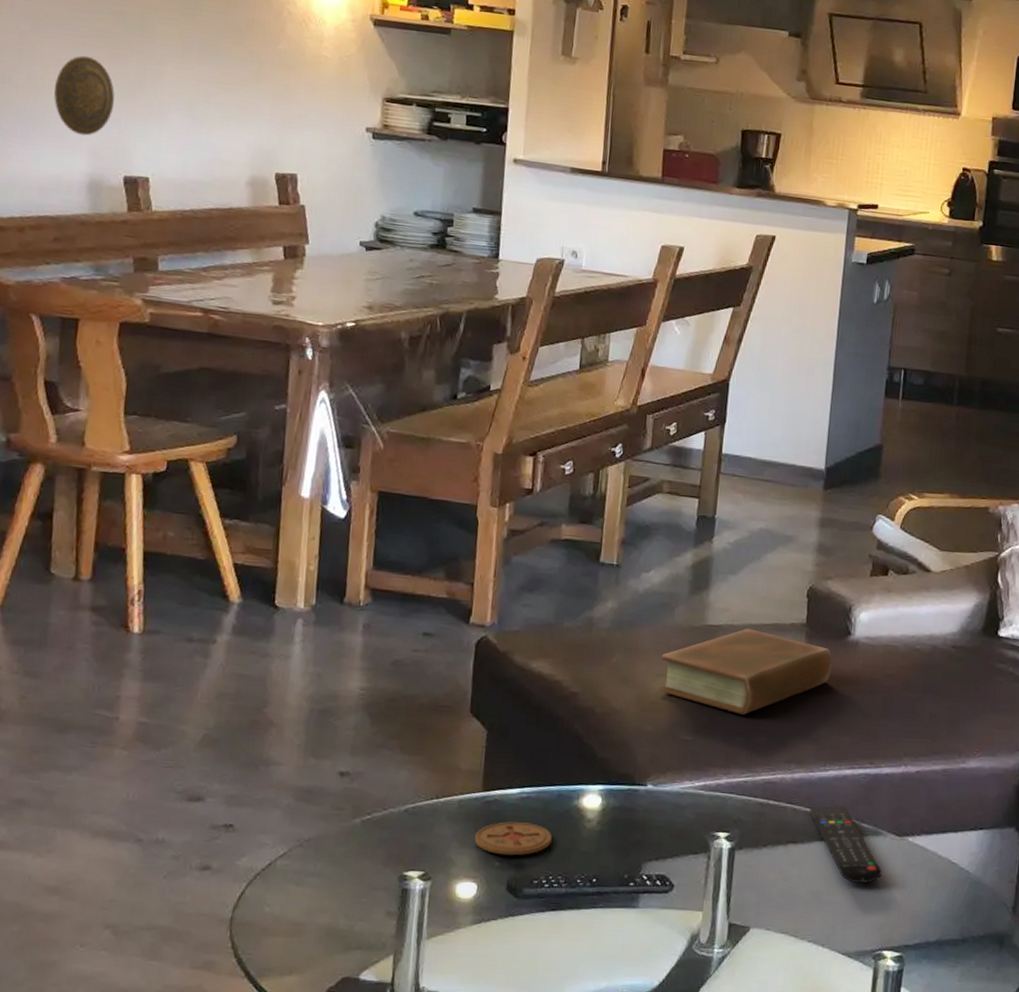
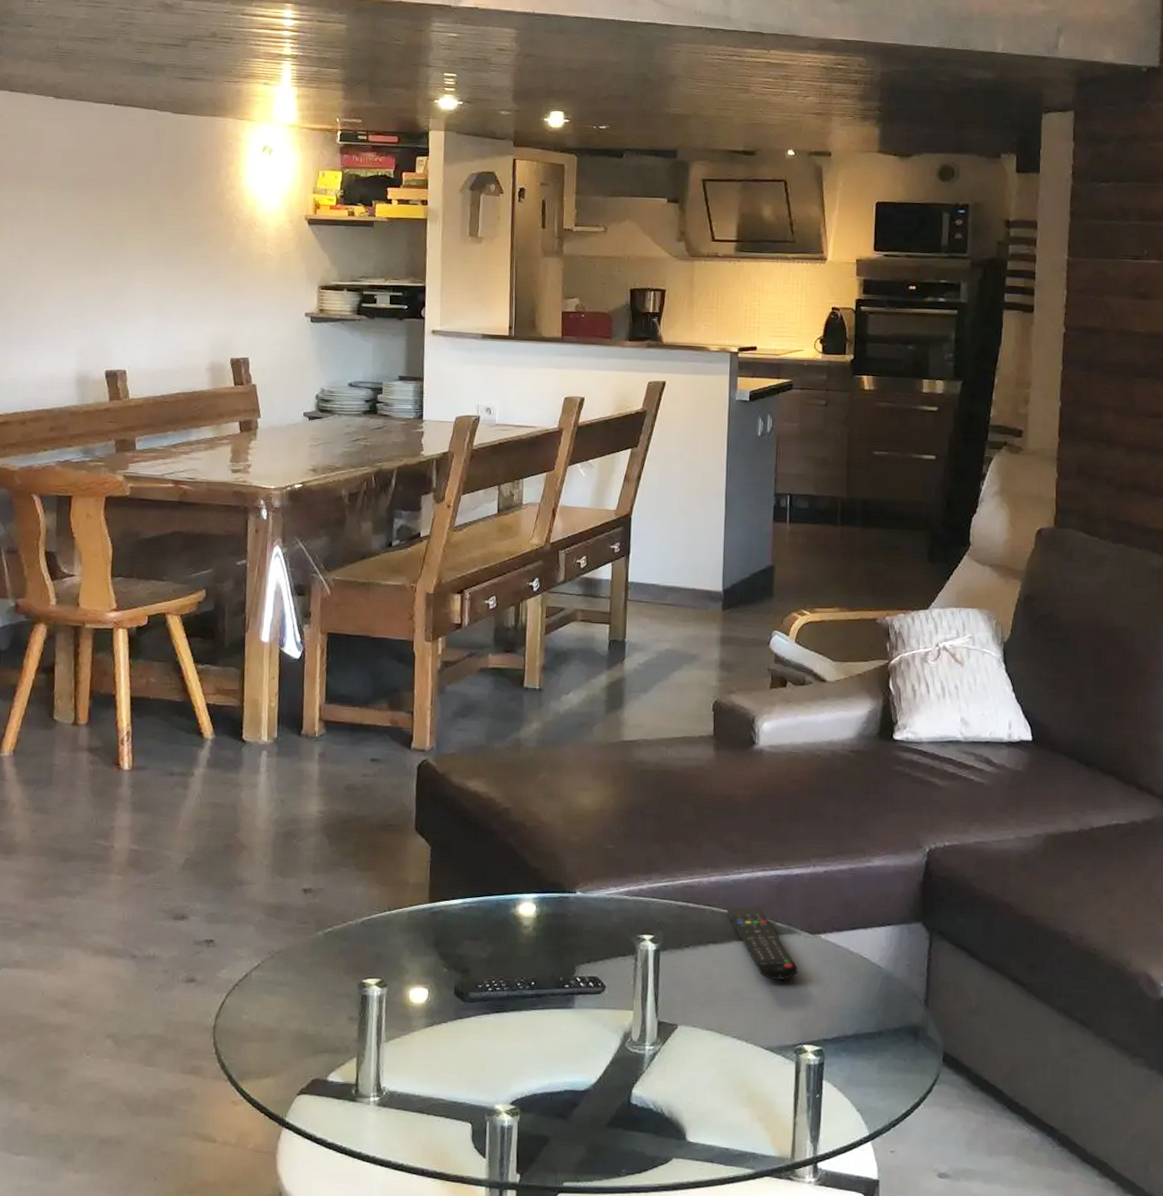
decorative plate: present [54,55,115,136] -> none [47,270,97,339]
coaster: present [474,822,552,856] -> none [423,930,493,962]
book: present [659,628,832,715] -> none [583,742,739,823]

